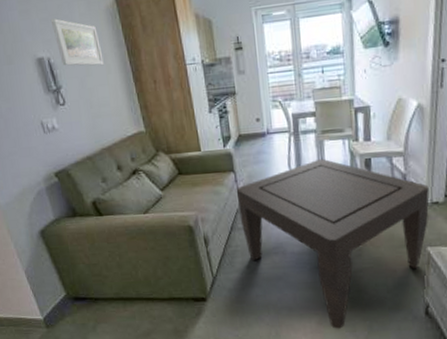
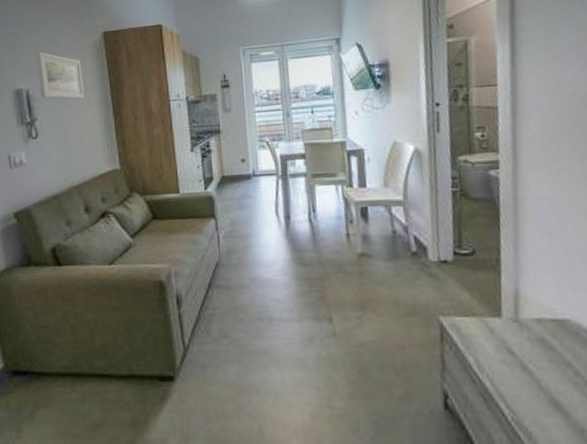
coffee table: present [236,158,430,329] -> none [216,205,438,425]

